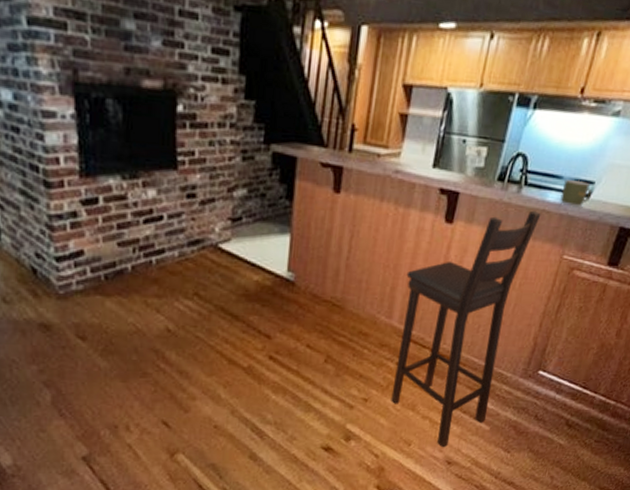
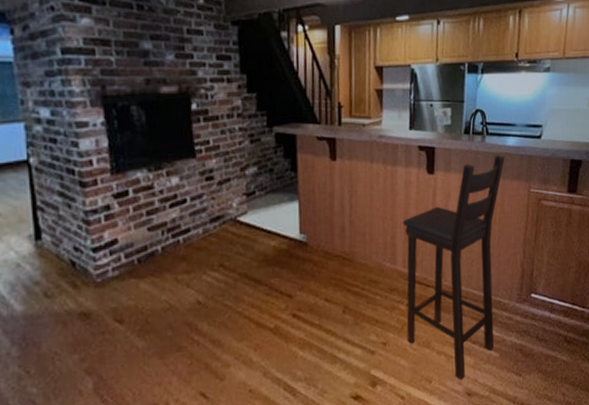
mug: present [560,180,592,207] -> none [517,125,542,148]

